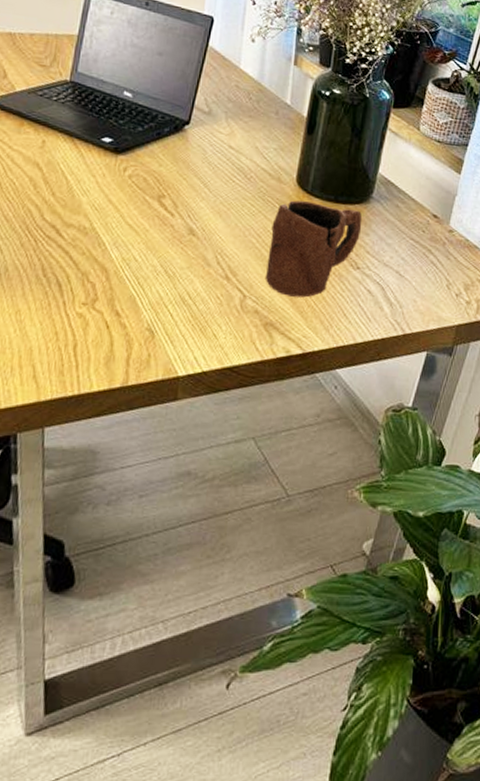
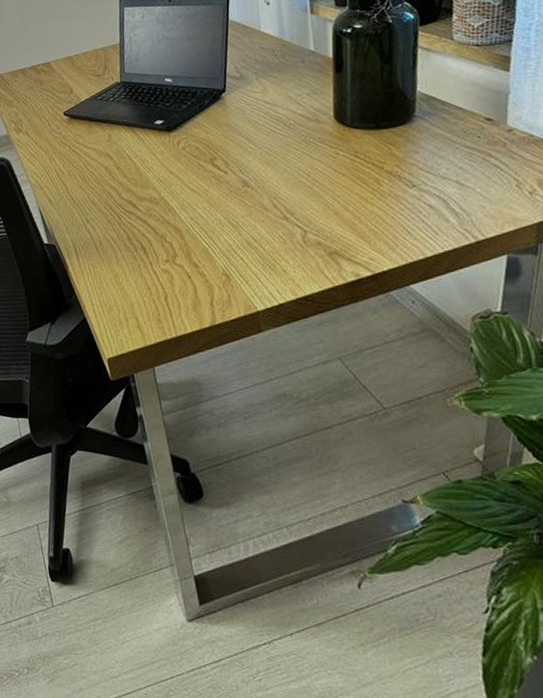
mug: present [266,200,363,298] -> none [318,131,410,225]

